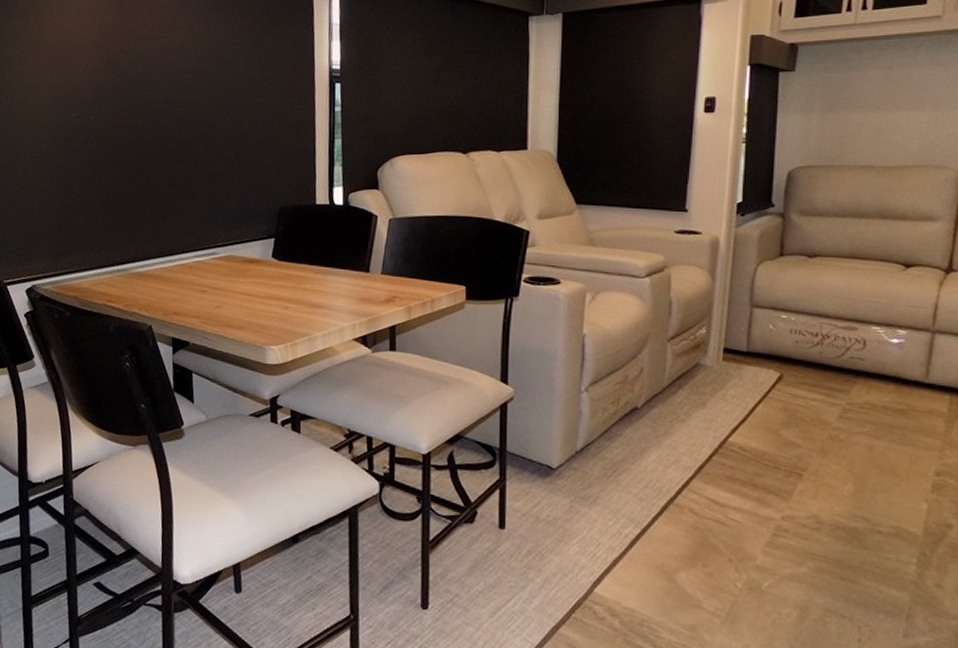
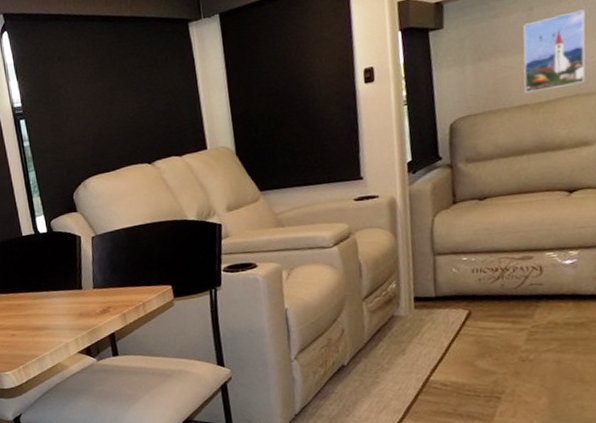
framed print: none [871,79,947,155] -> present [523,9,586,94]

